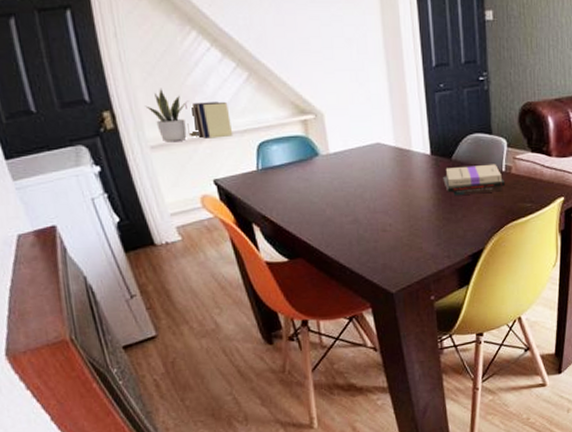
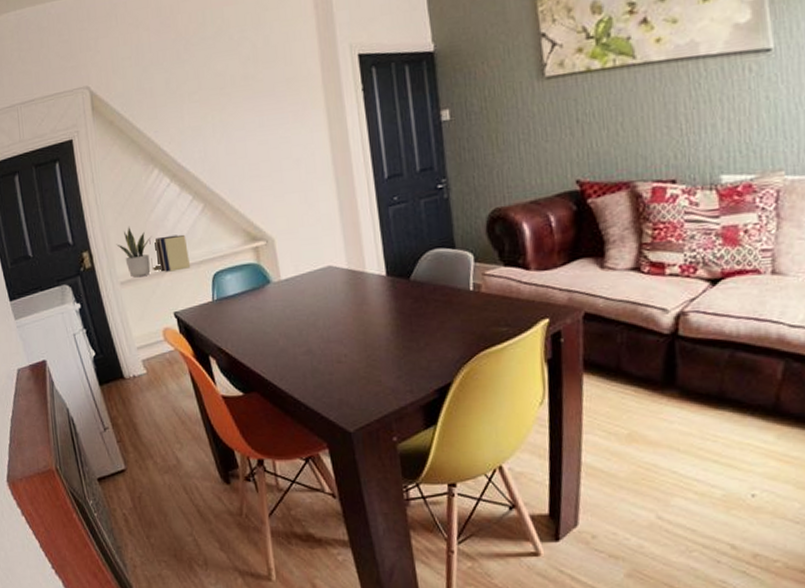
books: present [443,164,506,196] -> none [401,282,475,322]

